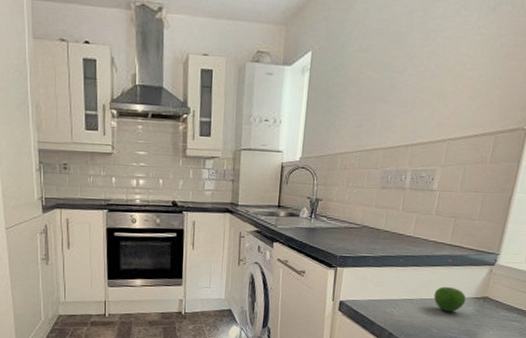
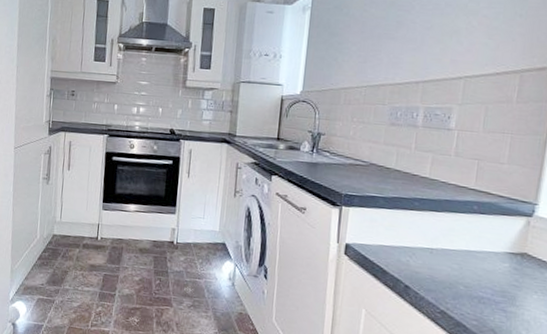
apple: present [433,286,466,313] -> none [457,236,499,268]

